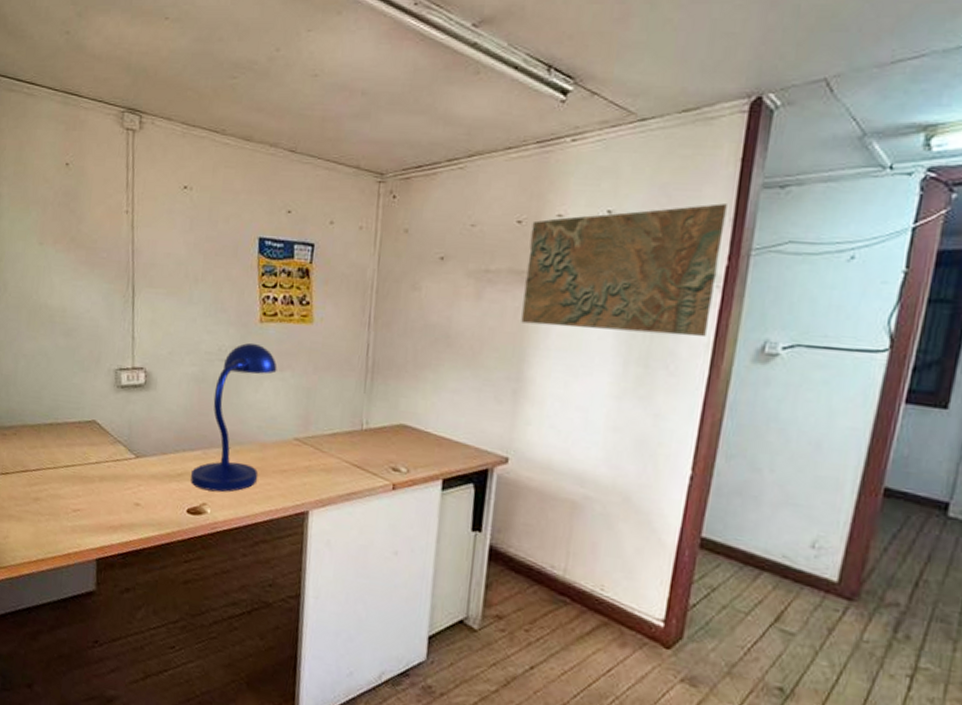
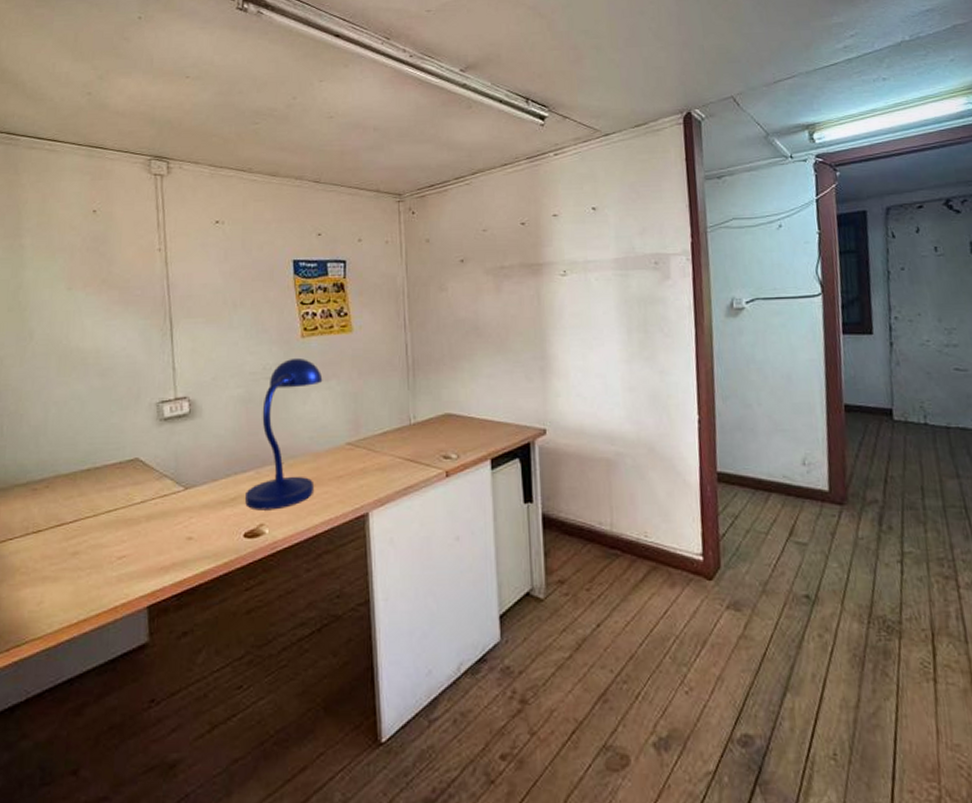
map: present [521,203,727,337] -> none [533,194,687,308]

